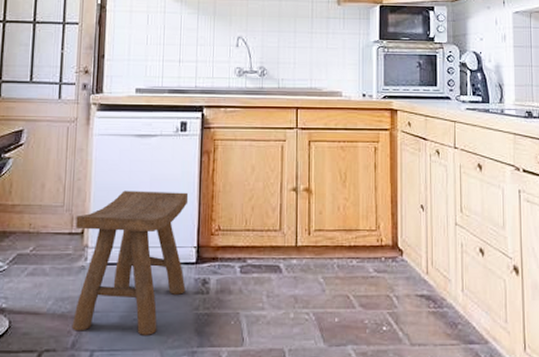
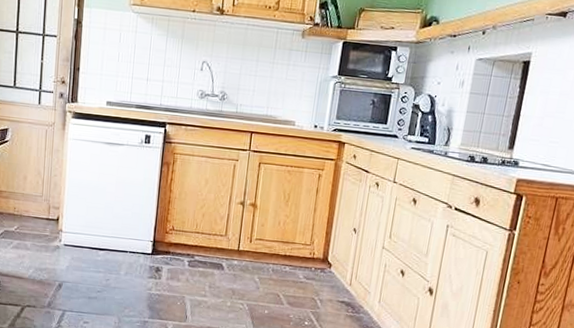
stool: present [71,190,189,335] -> none [48,189,149,305]

